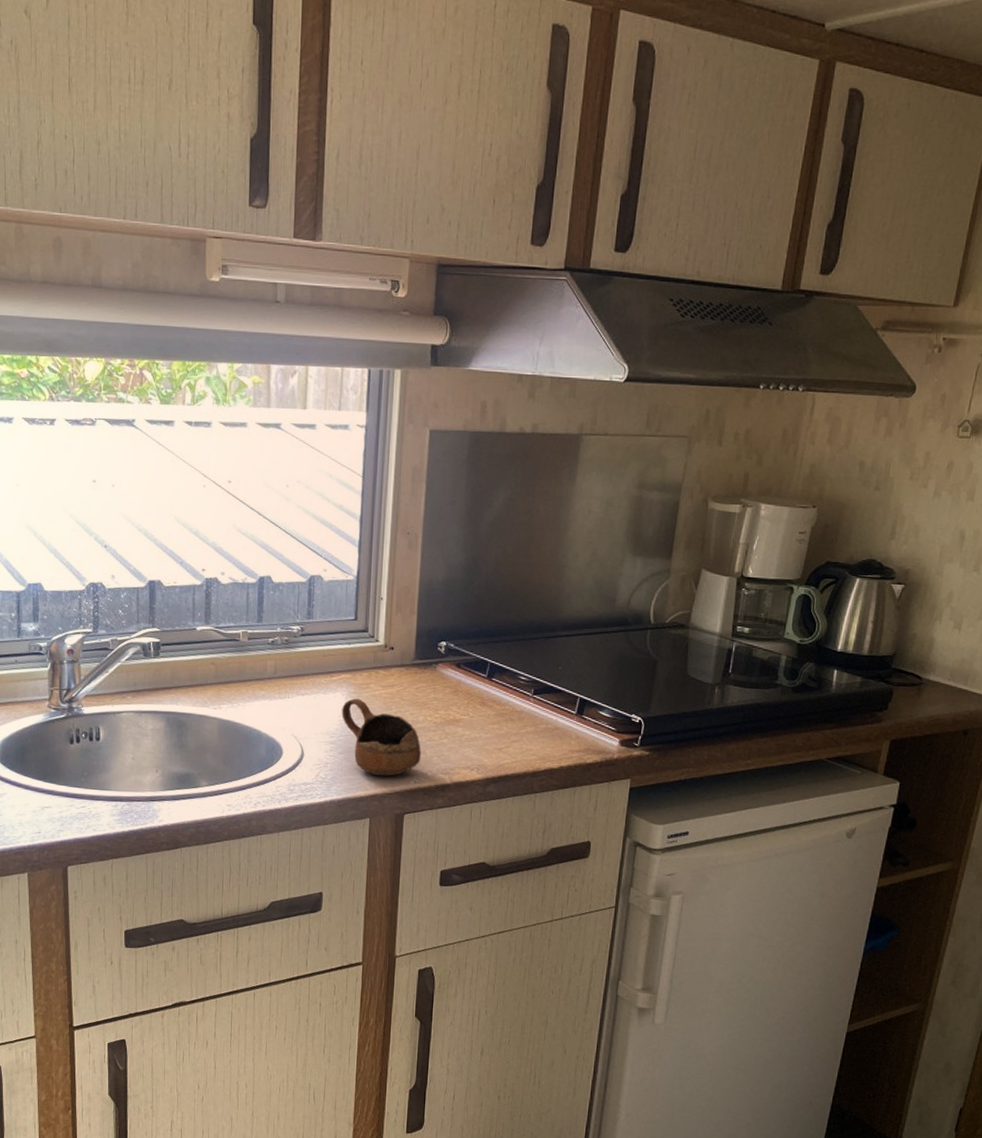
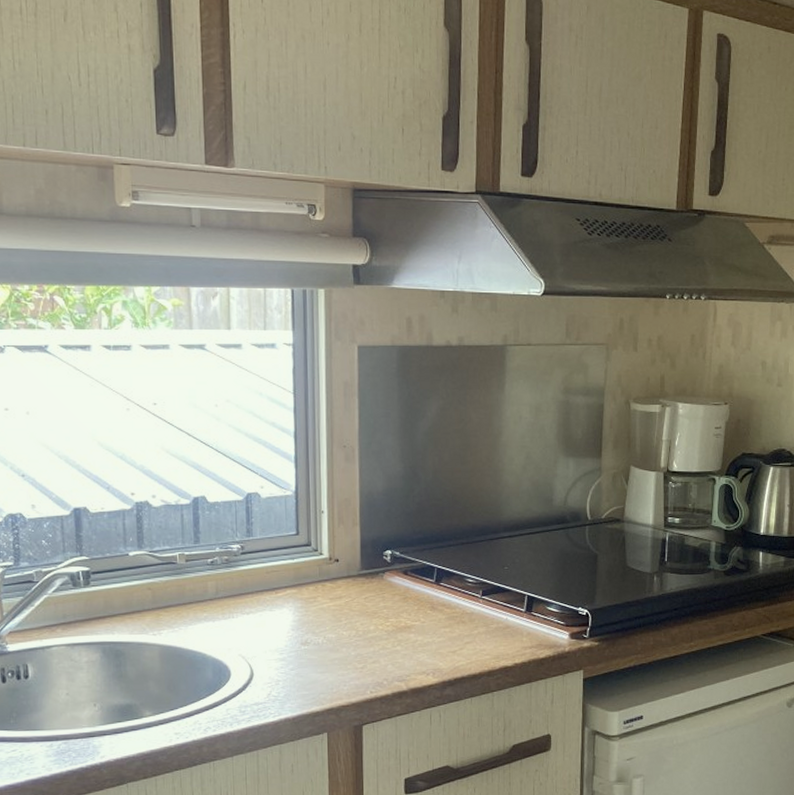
cup: present [342,698,421,776] -> none [290,613,375,689]

